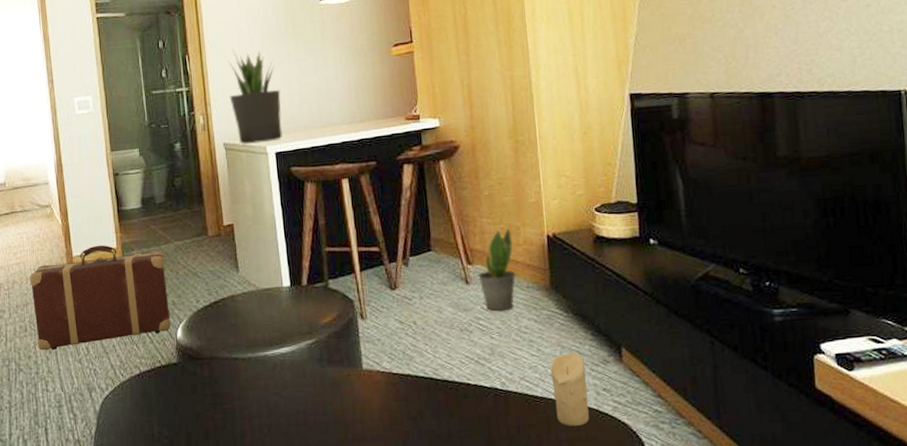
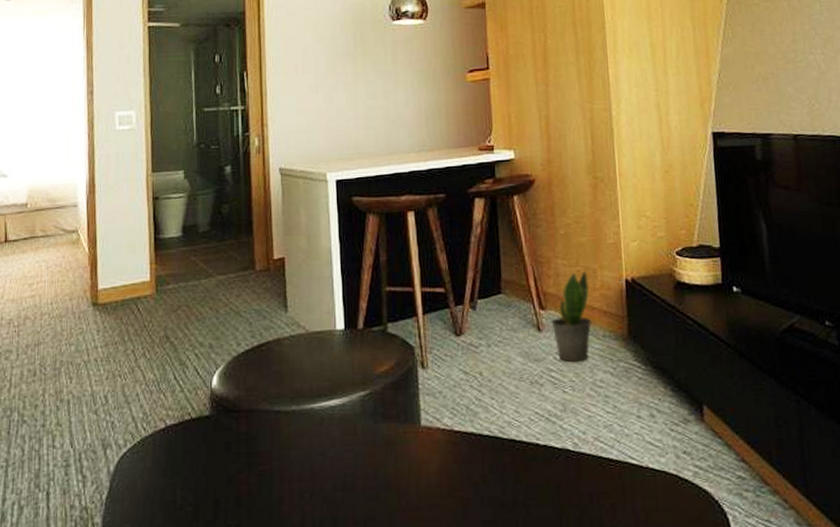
suitcase: present [29,245,171,351] -> none [45,277,206,399]
planter: present [228,49,283,145] -> none [289,67,346,171]
candle: present [550,352,589,426] -> none [626,410,668,494]

